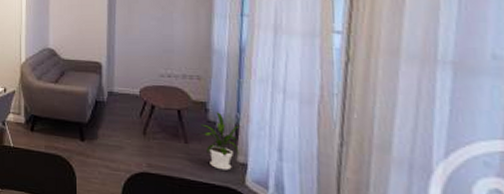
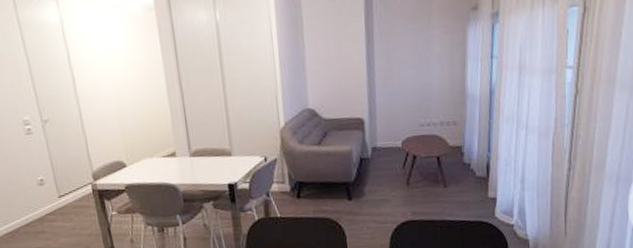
house plant: present [197,112,243,170] -> none [454,154,493,207]

